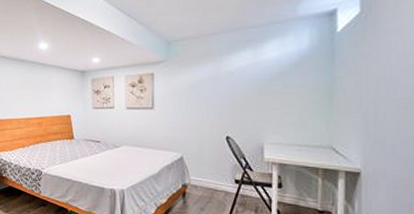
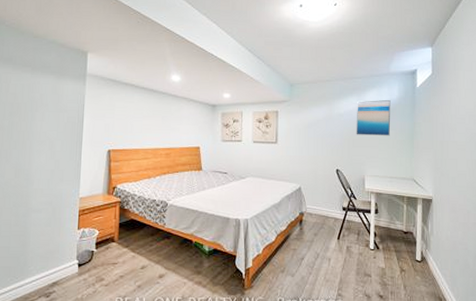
wall art: none [250,51,299,96] -> present [356,100,391,136]

